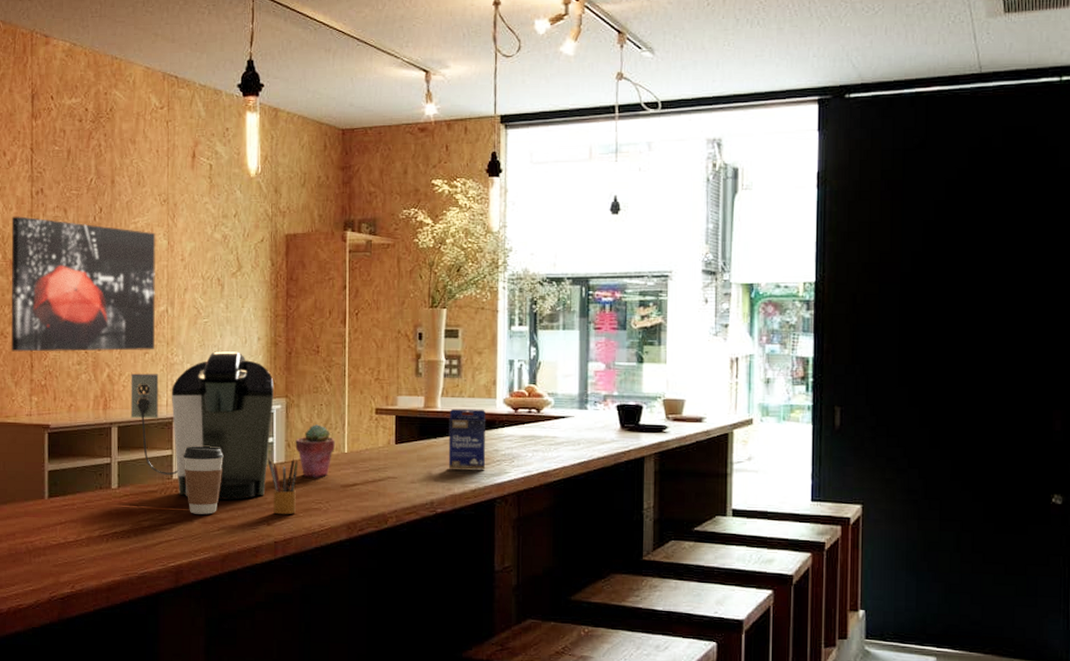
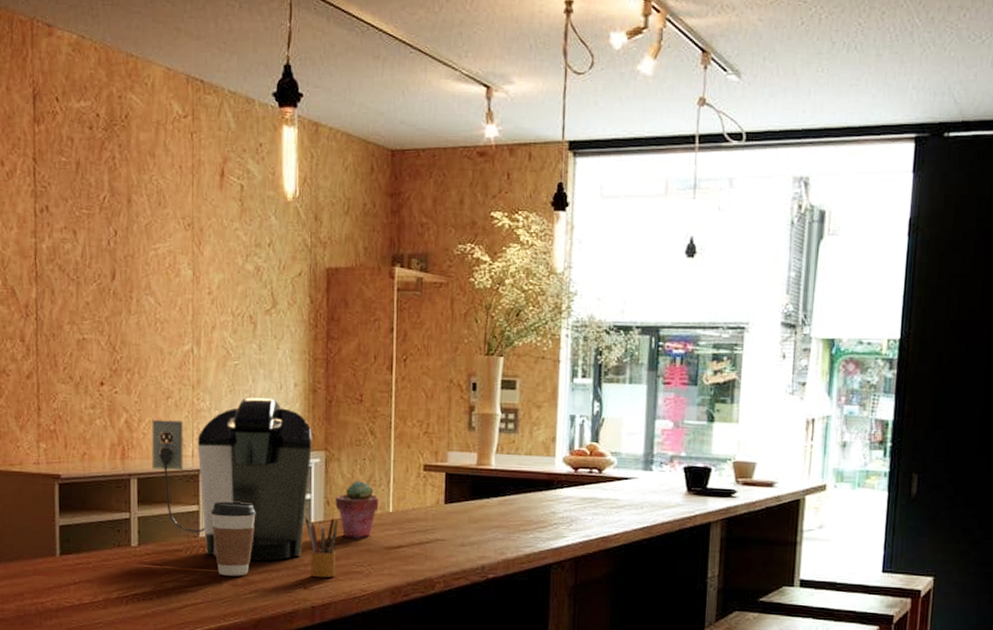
wall art: present [10,216,156,352] -> none [12,237,180,395]
small box: present [448,408,486,470] -> none [501,466,543,533]

